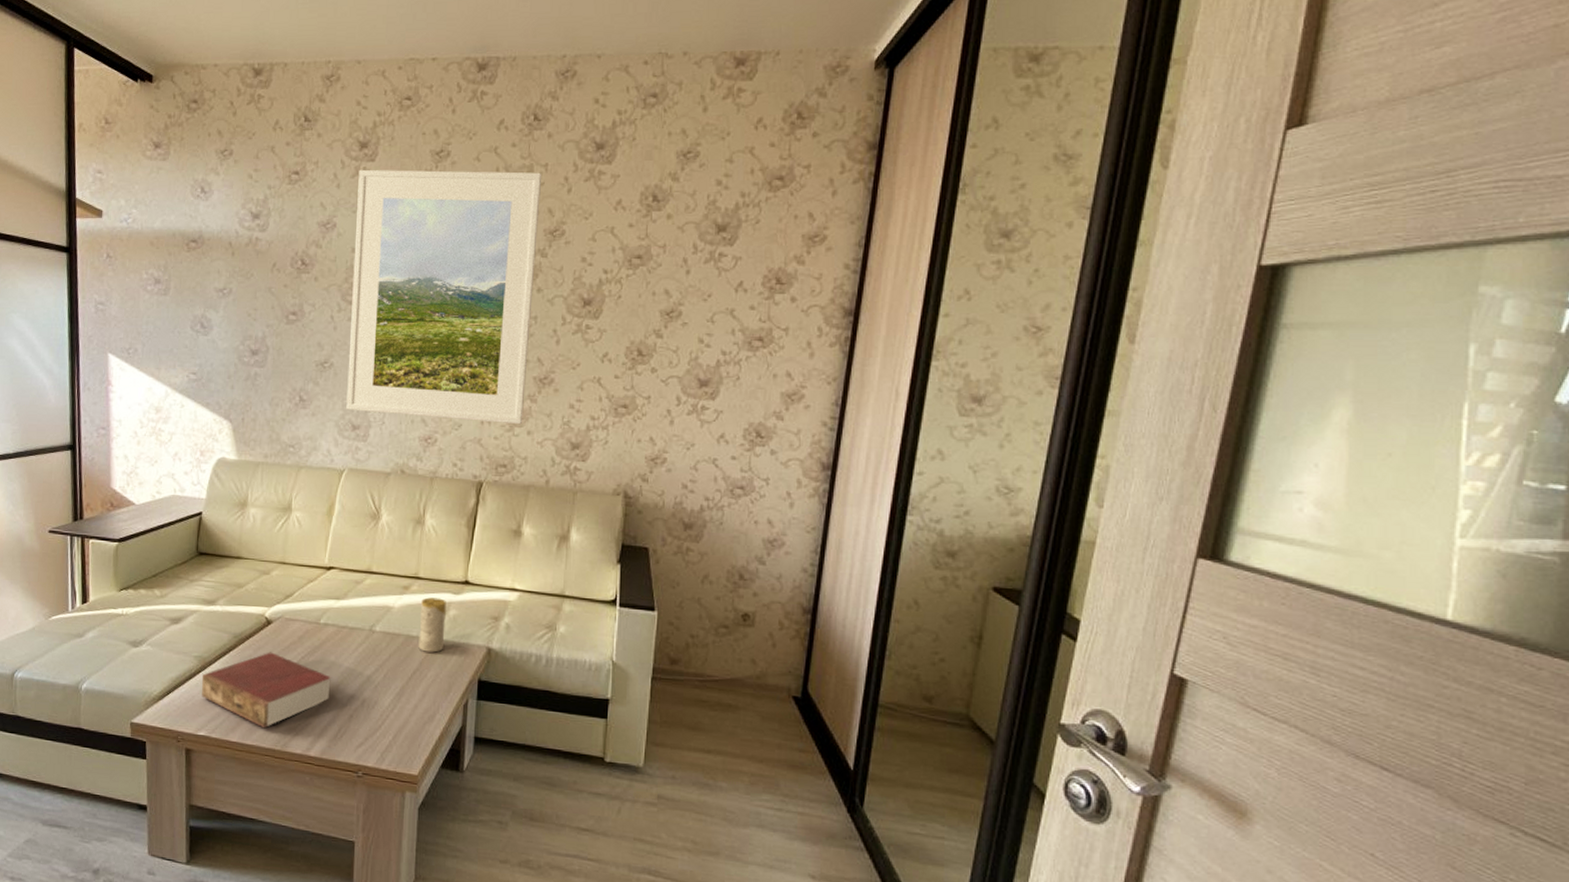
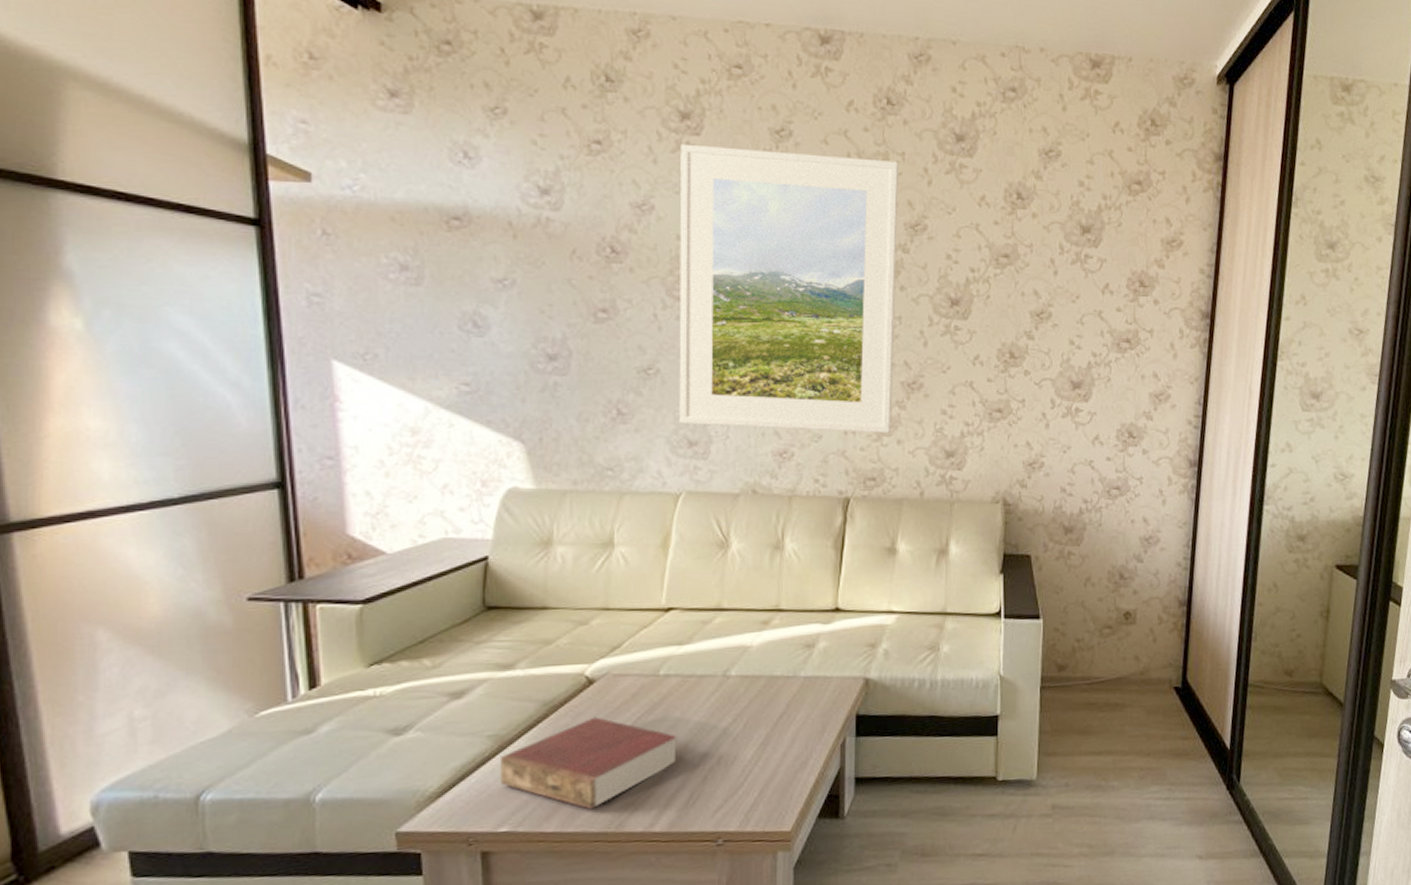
candle: present [418,597,446,653] -> none [784,630,815,692]

